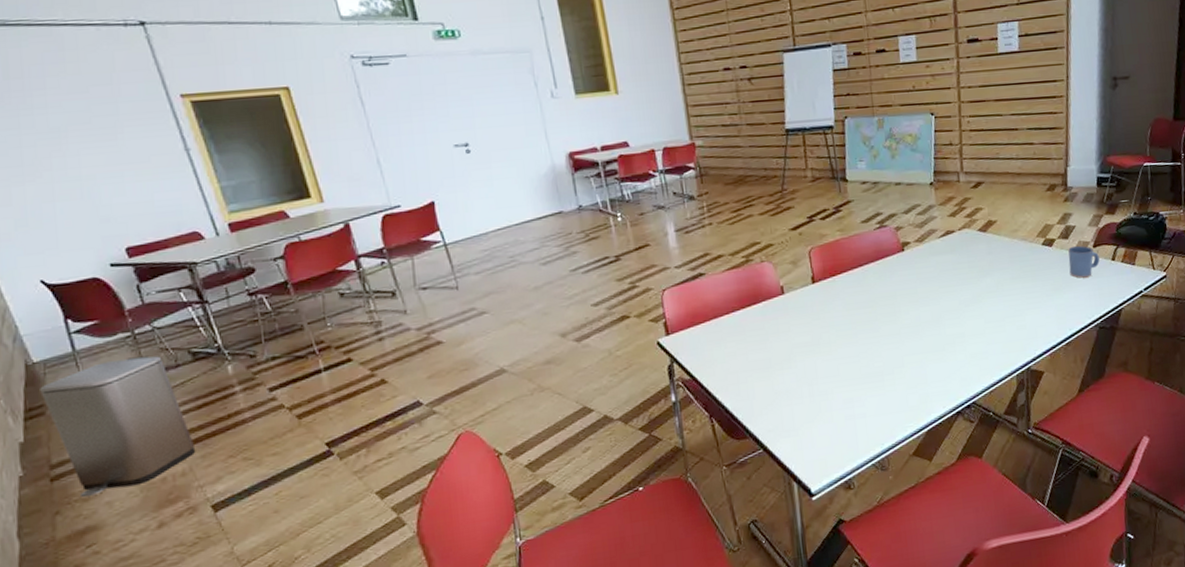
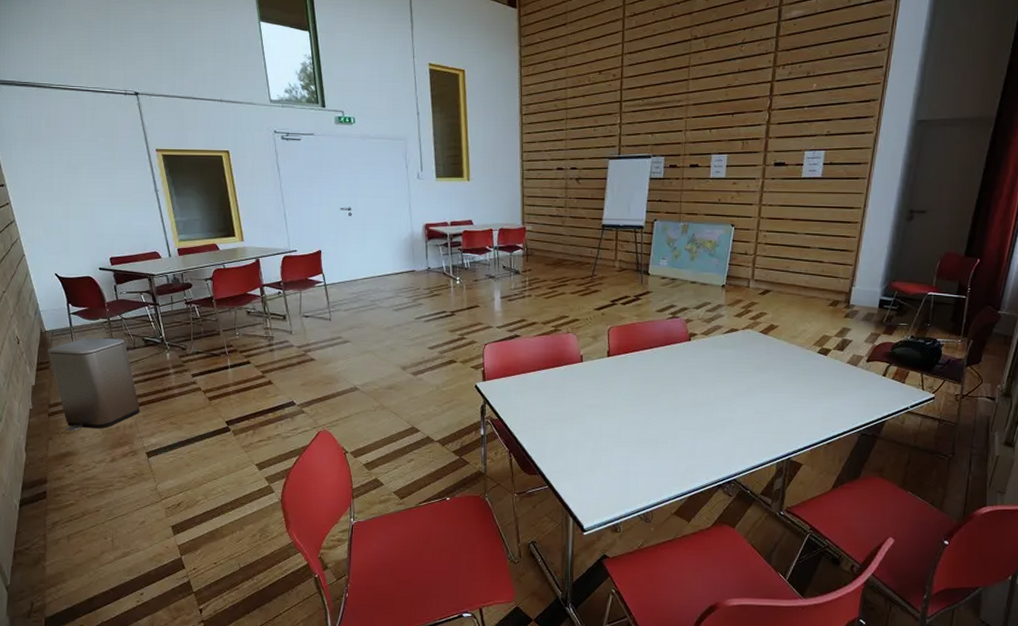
mug: present [1068,245,1100,278] -> none [840,358,871,388]

